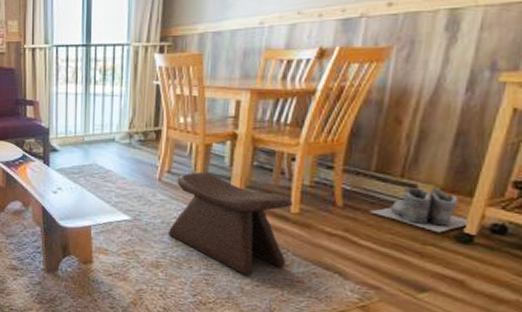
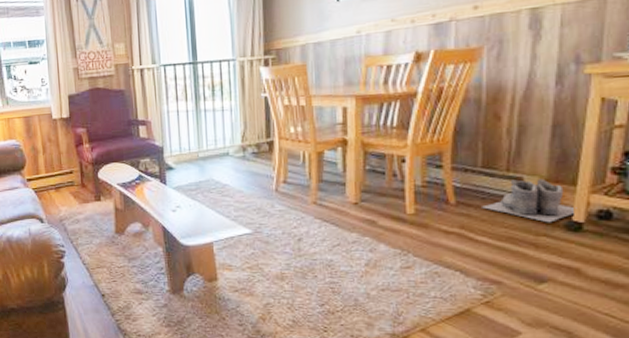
stool: present [167,171,292,276] -> none [289,179,408,281]

